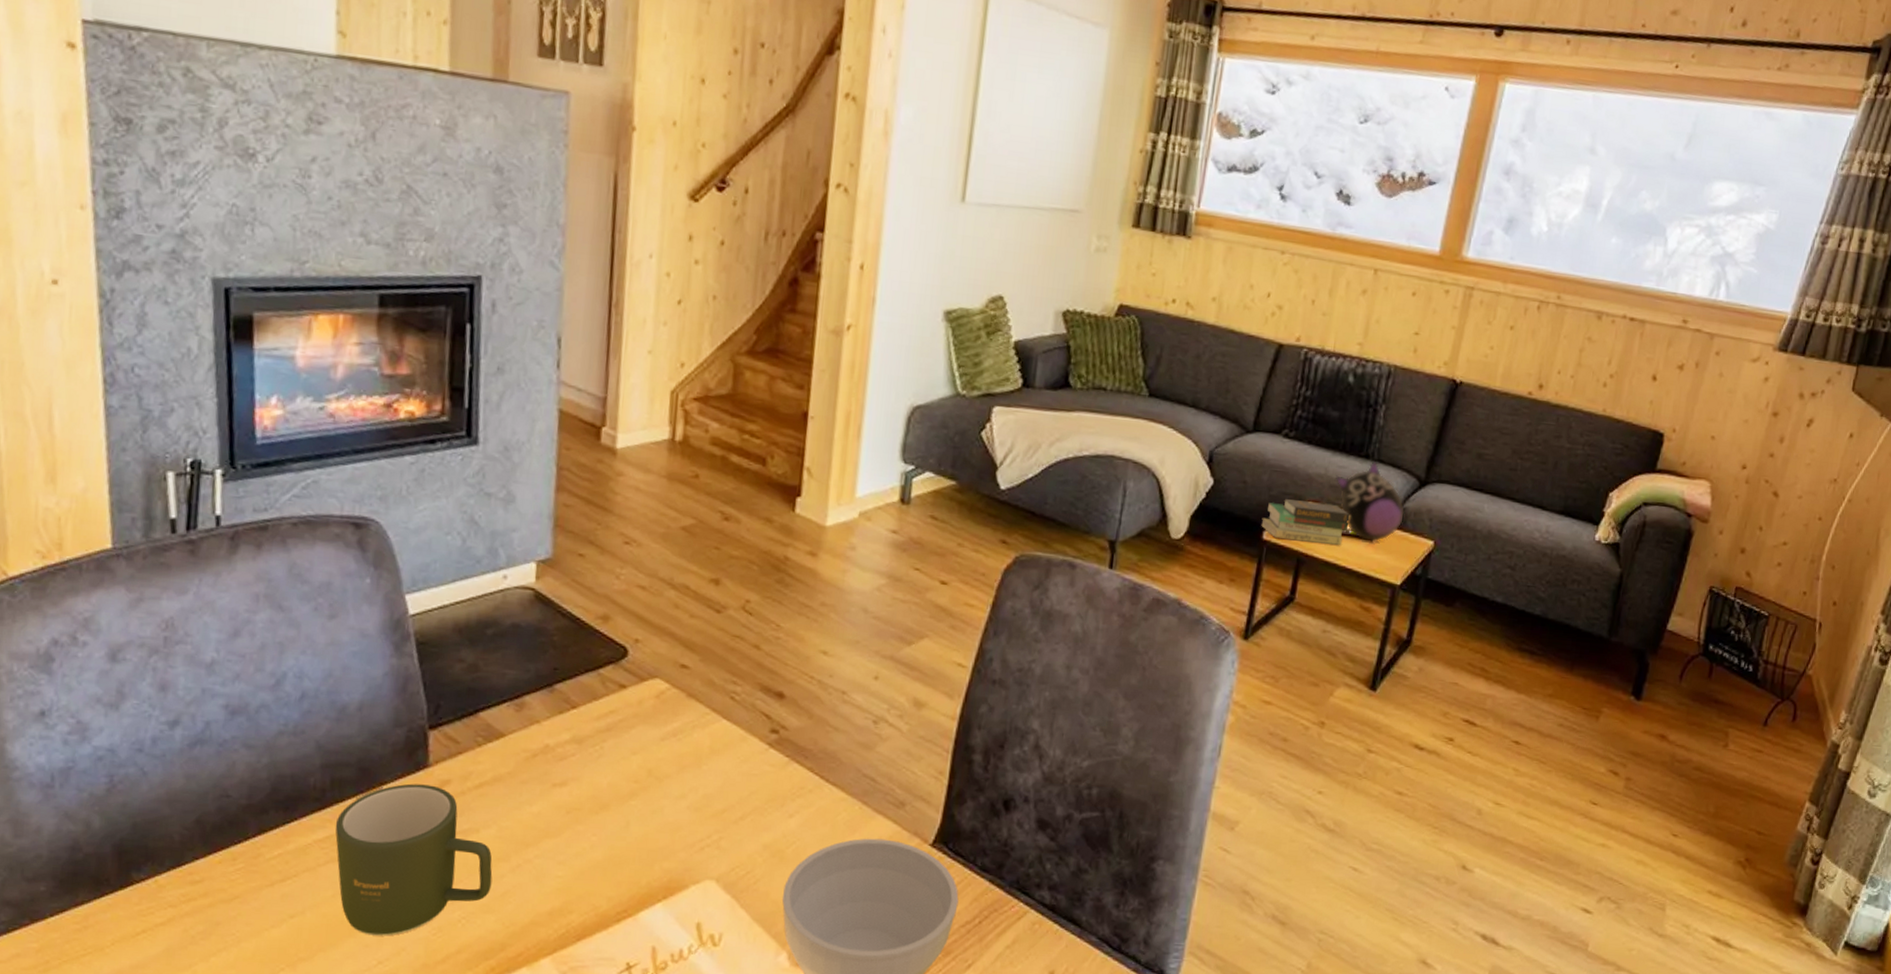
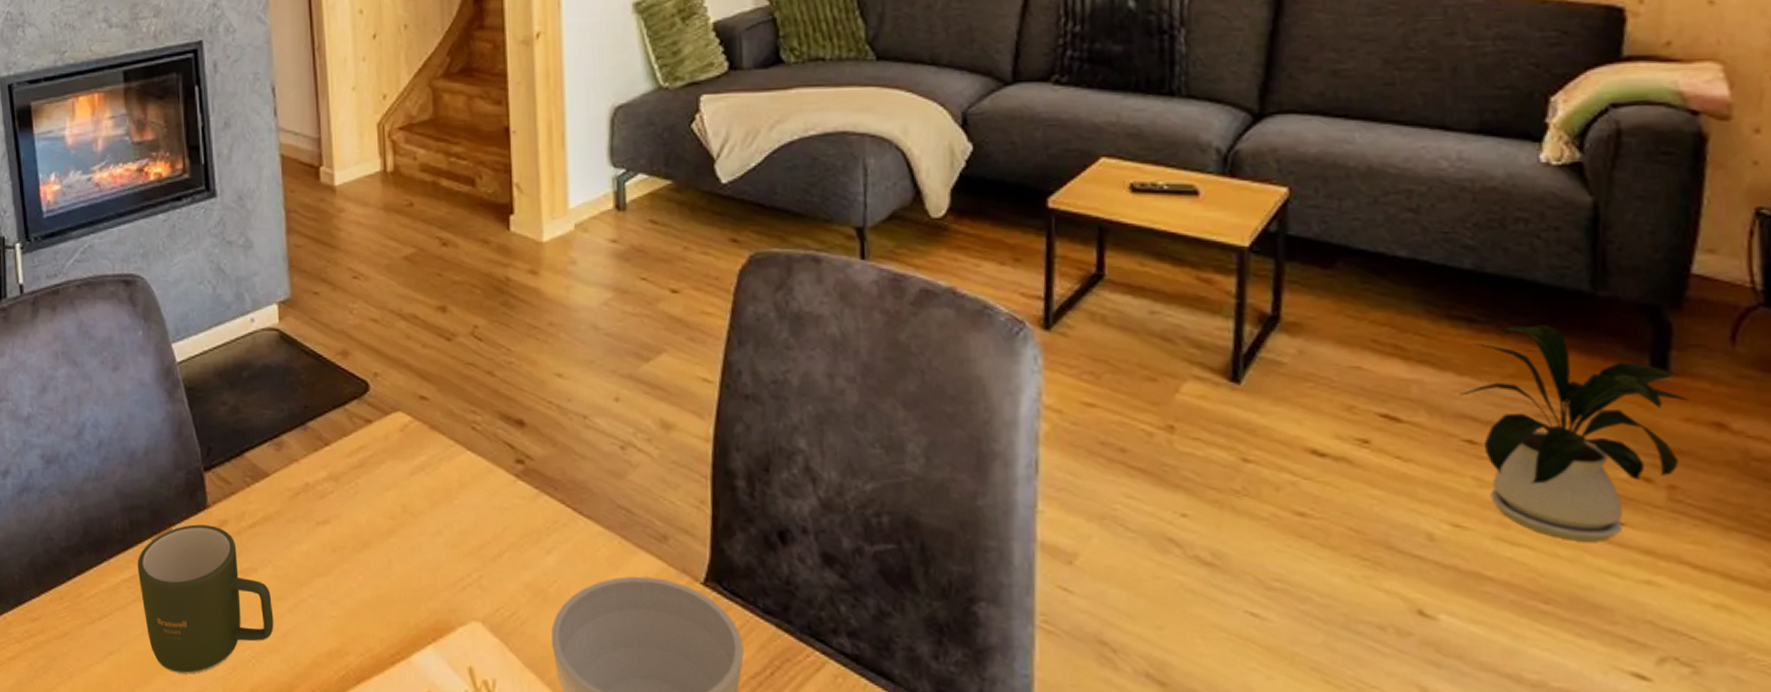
books: present [1261,498,1349,545] -> none [1043,156,1161,206]
plush toy: present [1335,460,1404,541] -> none [1133,97,1238,195]
house plant: none [1516,658,1649,817] -> present [1460,325,1690,542]

